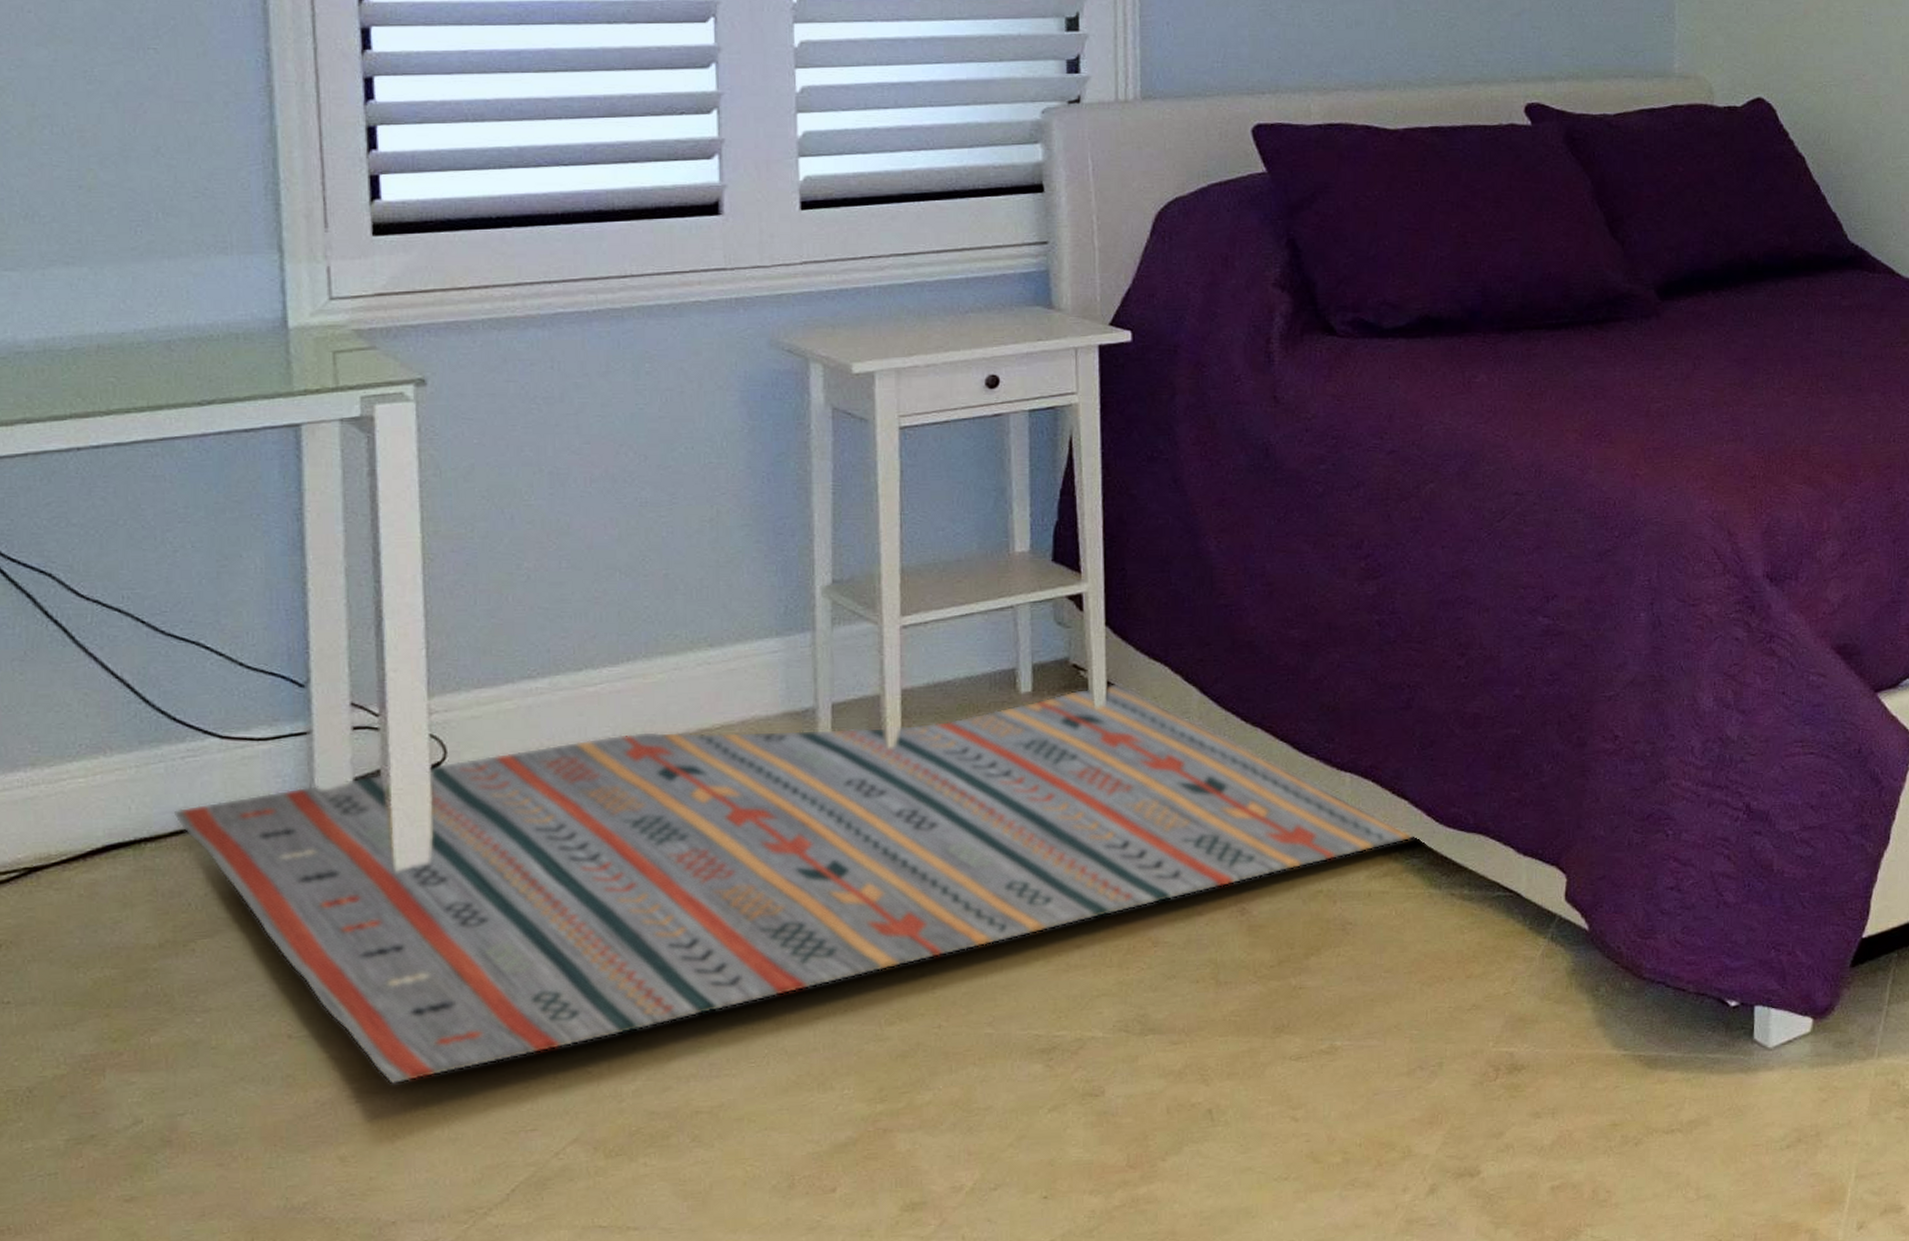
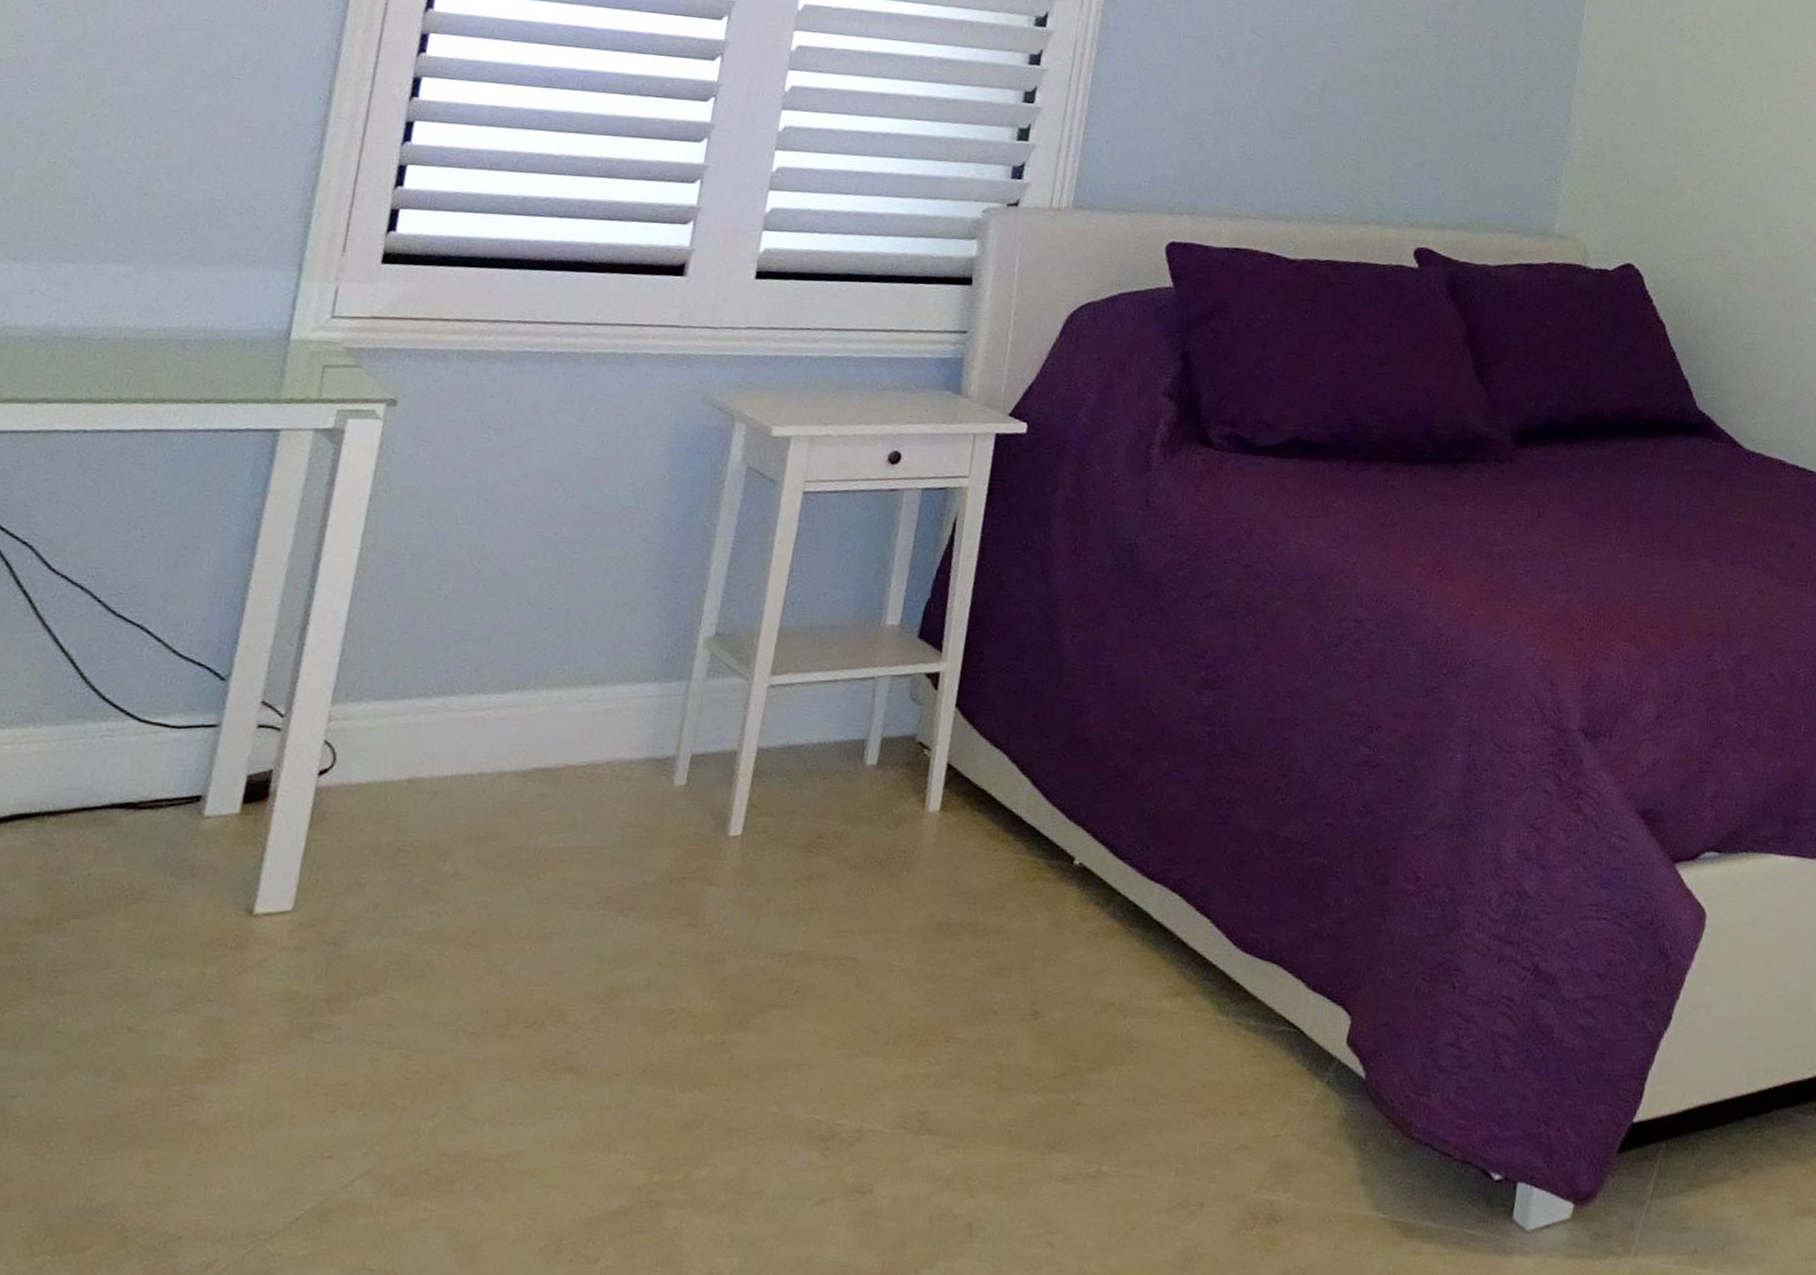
rug: present [173,684,1417,1085] -> none [79,761,1213,1092]

